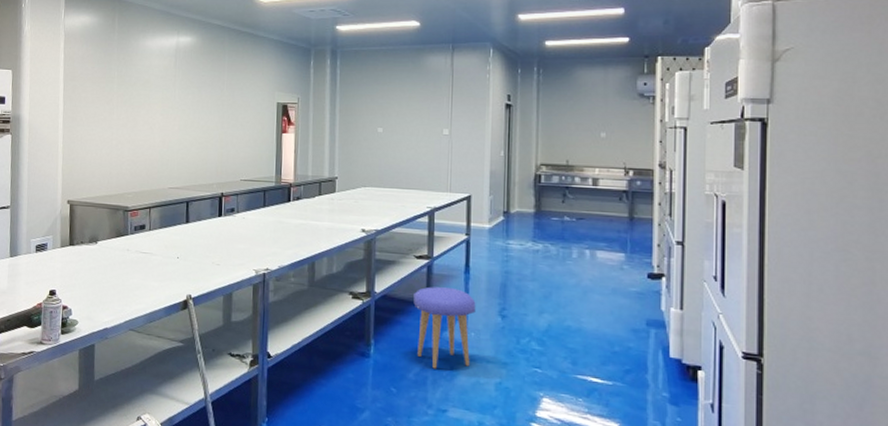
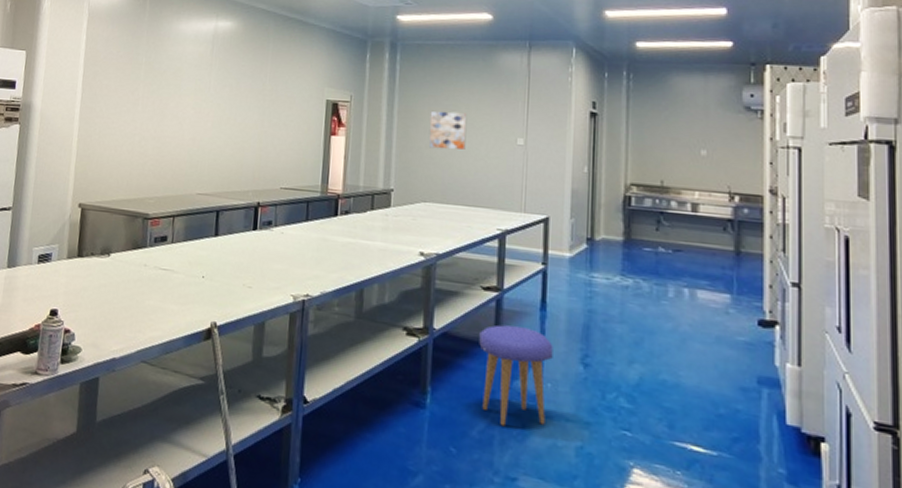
wall art: none [367,108,400,141] -> present [429,110,467,150]

